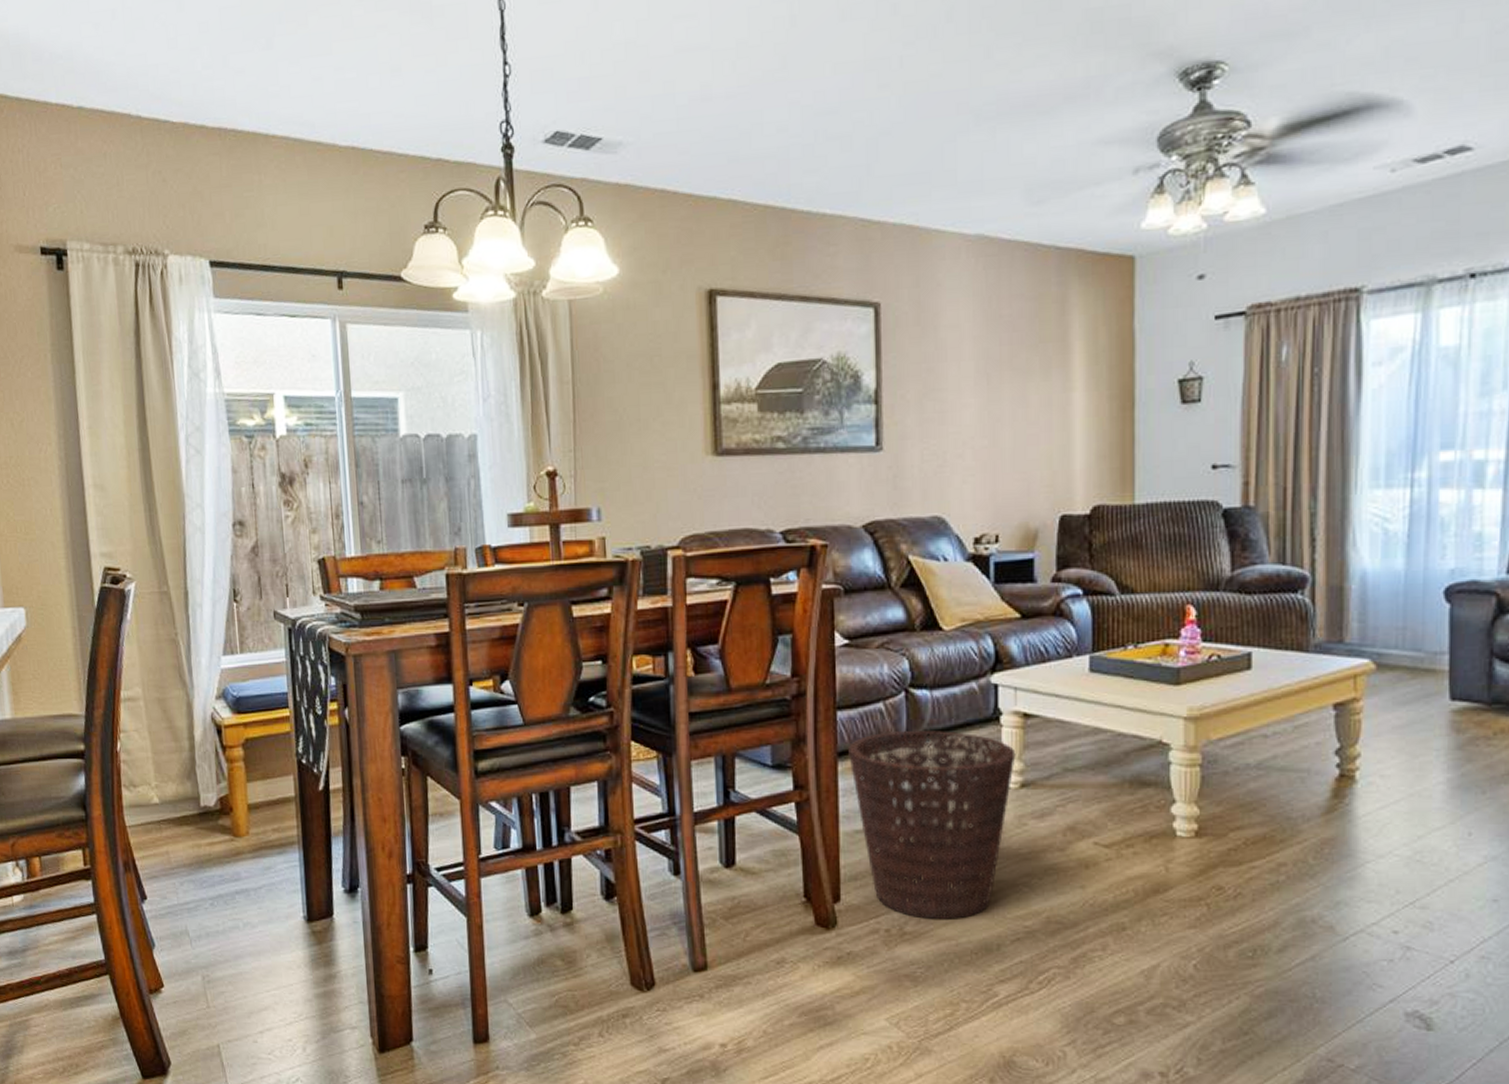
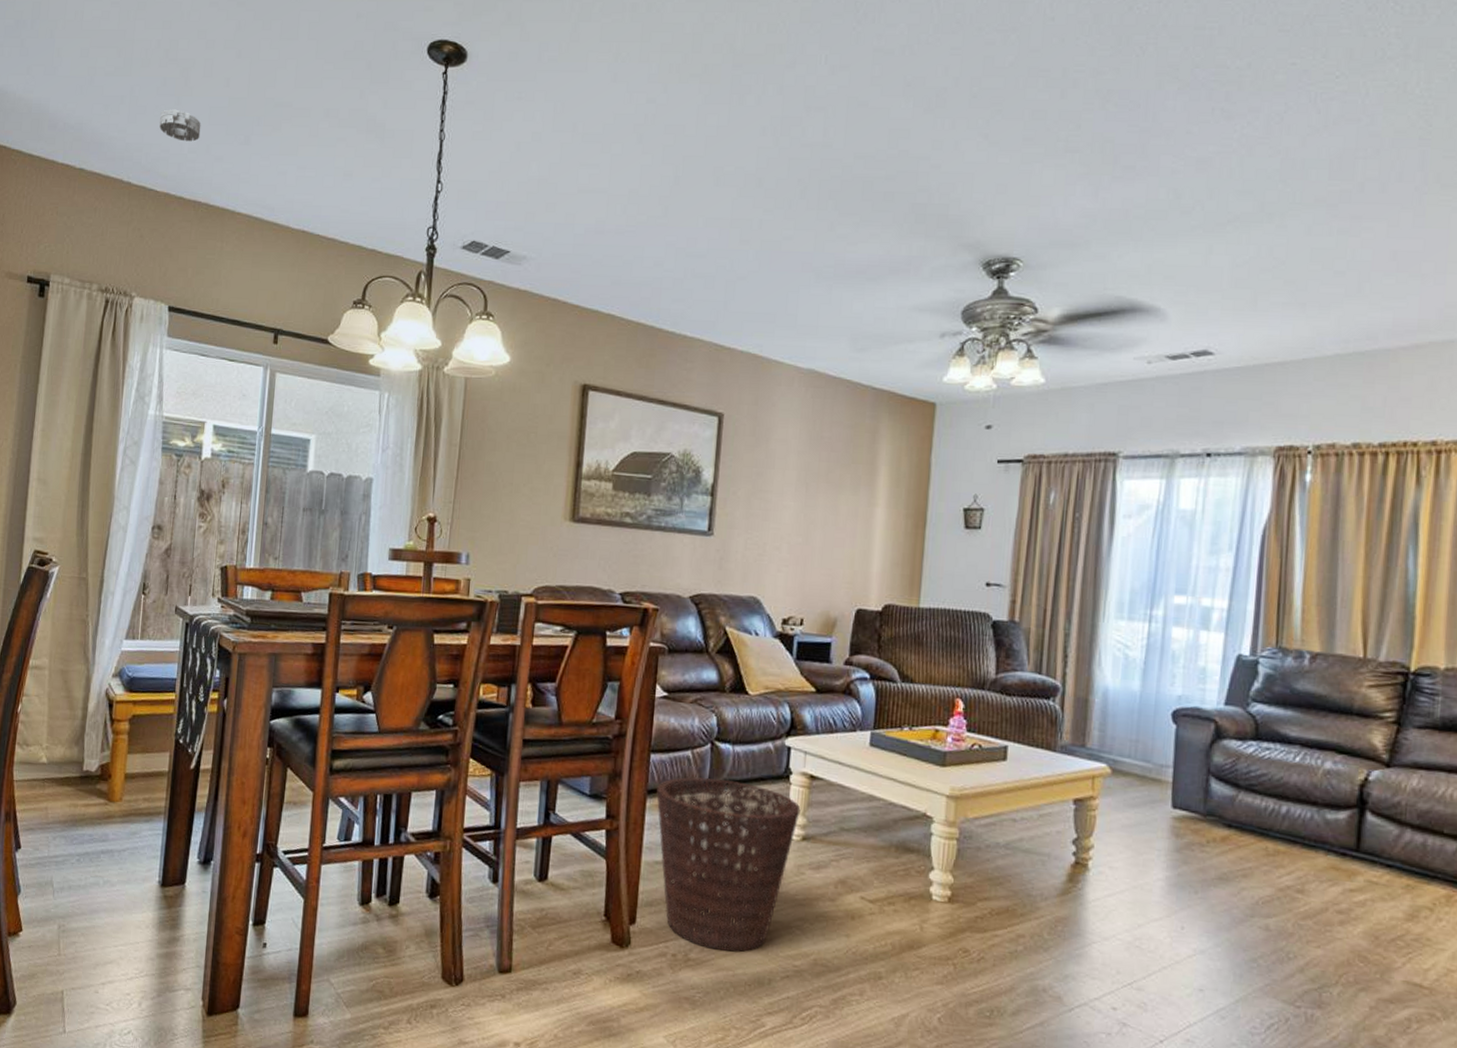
smoke detector: none [161,17,213,56] -> present [159,109,201,142]

